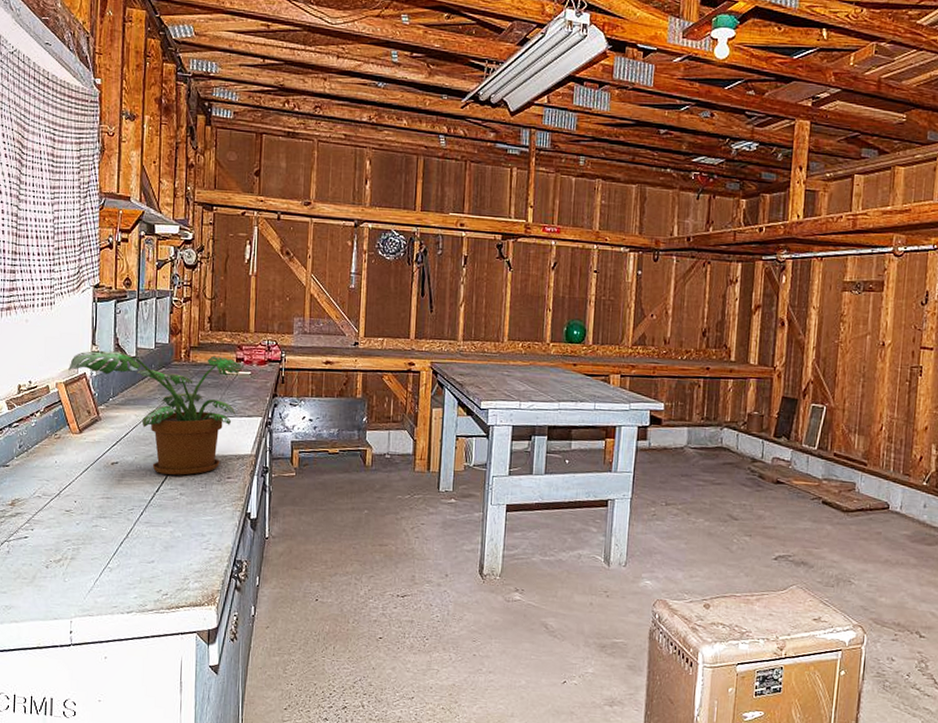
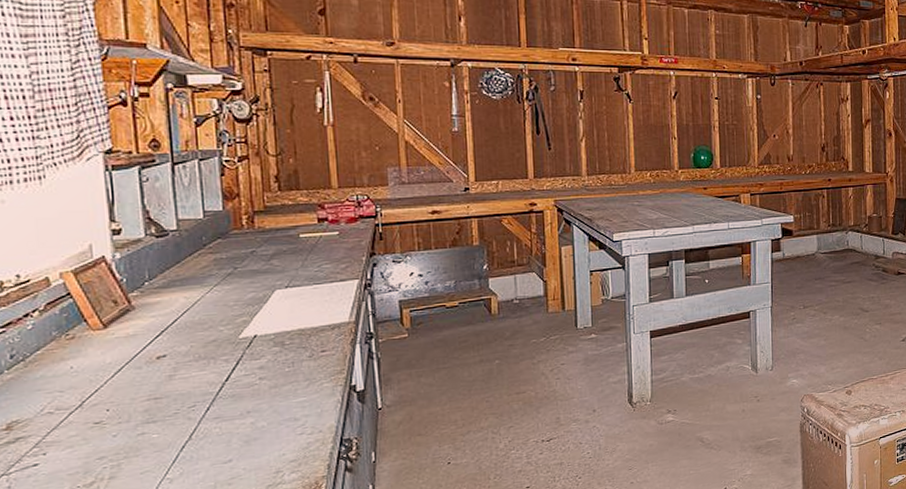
potted plant: present [68,350,243,476] -> none [77,218,328,360]

